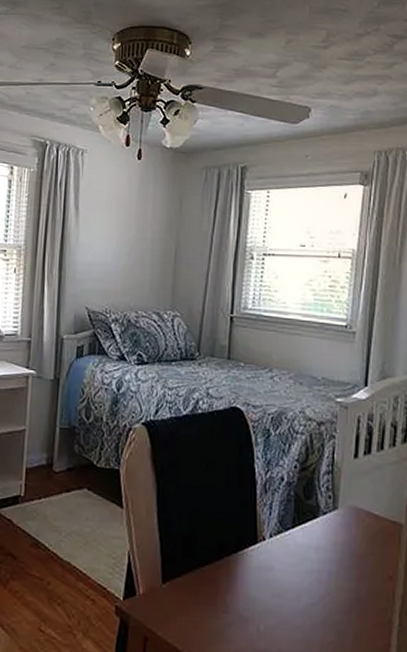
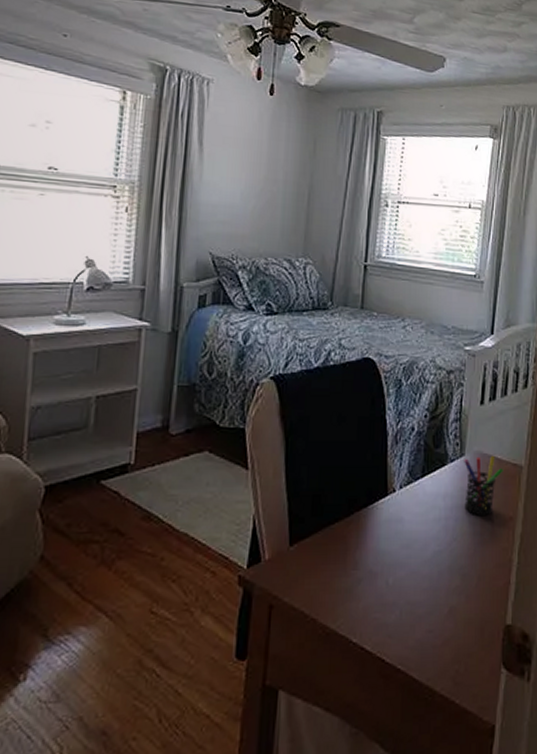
pen holder: none [337,510,381,572] -> present [464,455,503,515]

